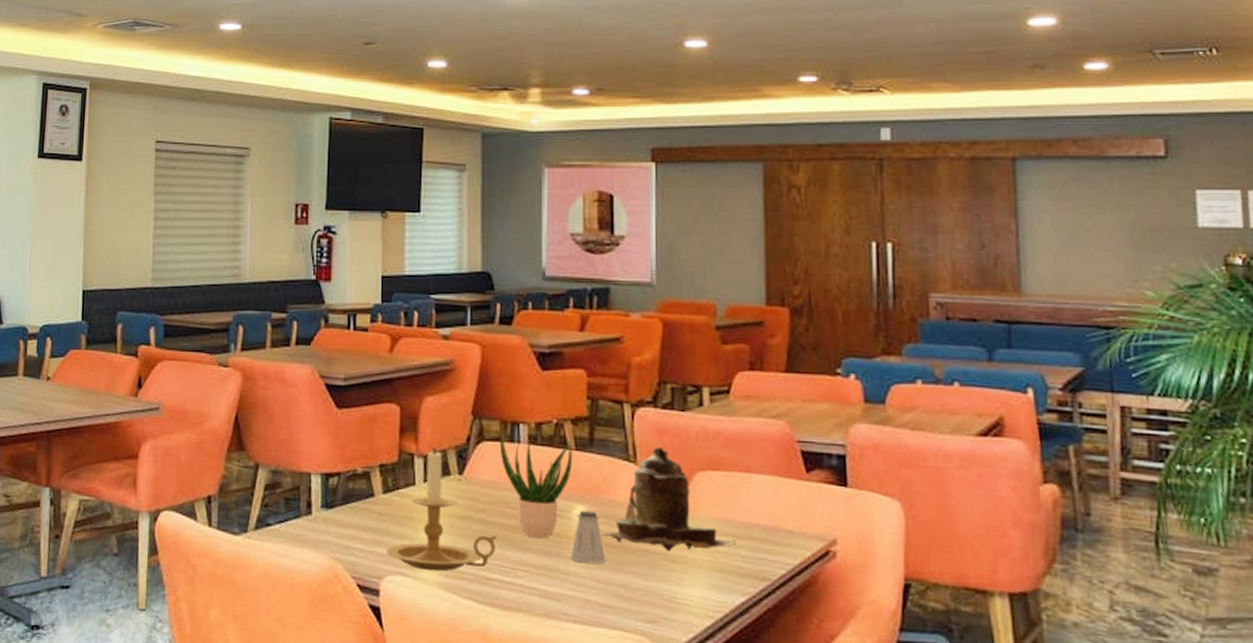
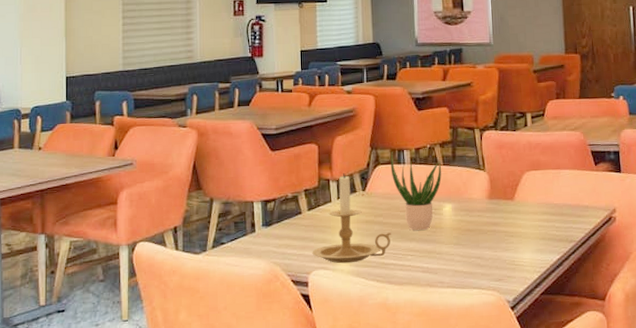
saltshaker: present [570,510,606,564] -> none [442,207,467,245]
teapot: present [600,446,737,551] -> none [462,157,553,229]

